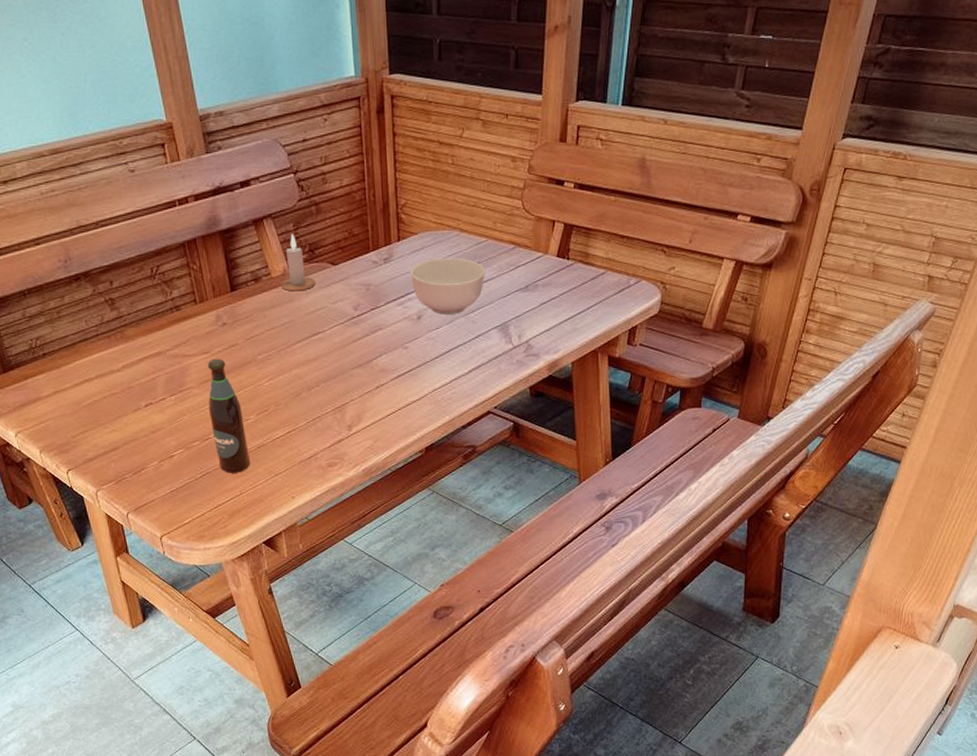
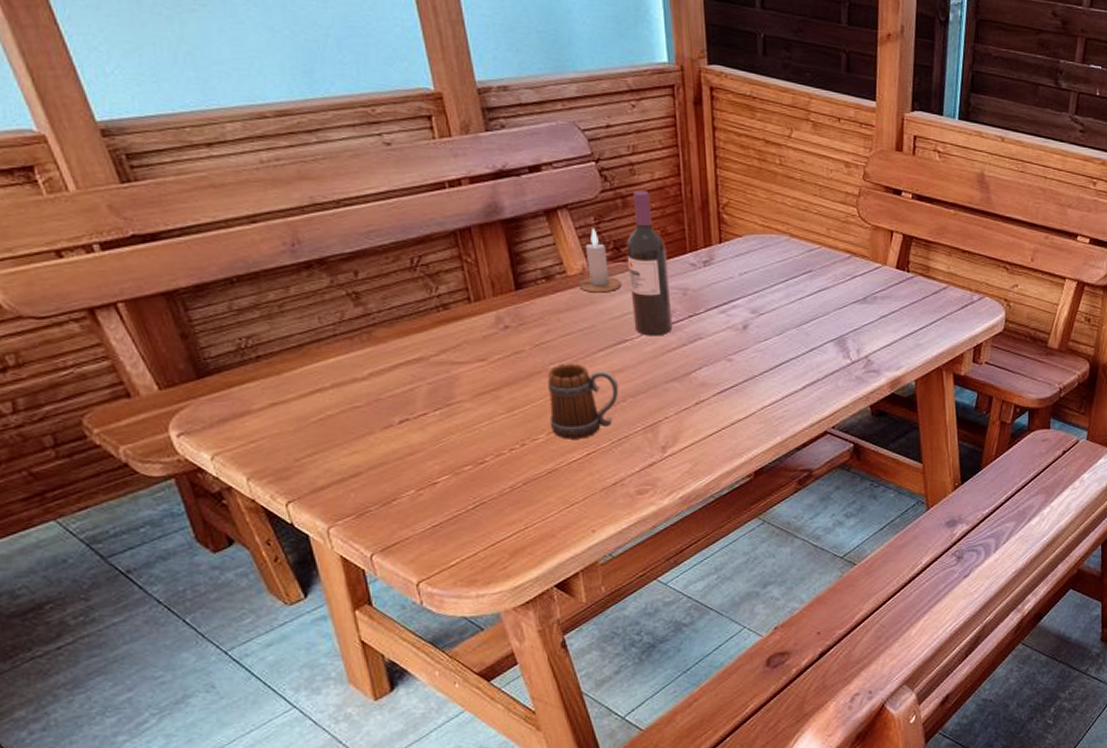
bottle: present [207,358,251,473] -> none [483,367,540,503]
beer mug: none [256,353,314,419] -> present [547,363,619,439]
wine bottle: none [319,197,358,328] -> present [626,190,673,336]
bowl: present [410,257,485,315] -> none [734,264,819,325]

